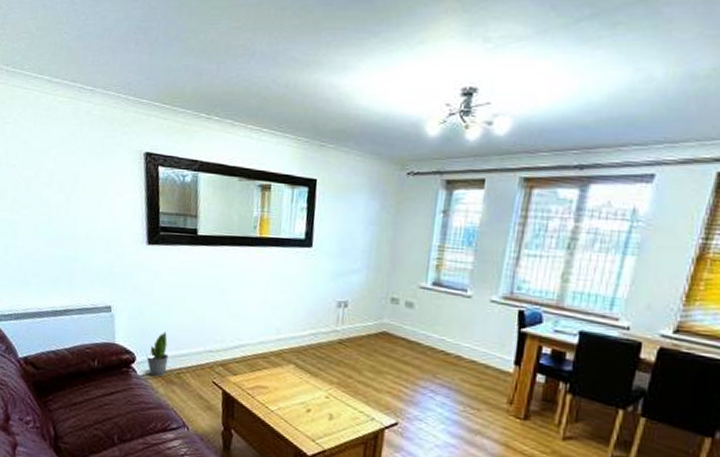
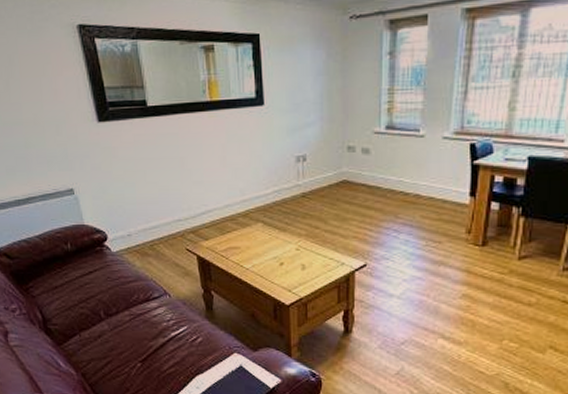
potted plant: present [146,331,169,377] -> none [117,207,140,252]

